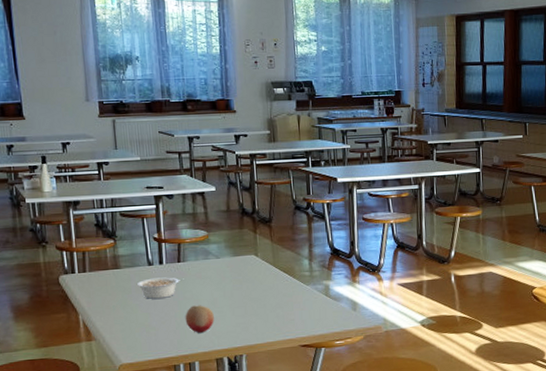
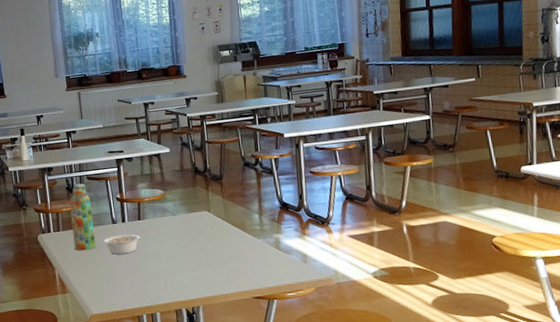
water bottle: none [99,220,129,295] -> present [70,183,96,251]
fruit: present [185,305,214,333] -> none [146,259,173,286]

